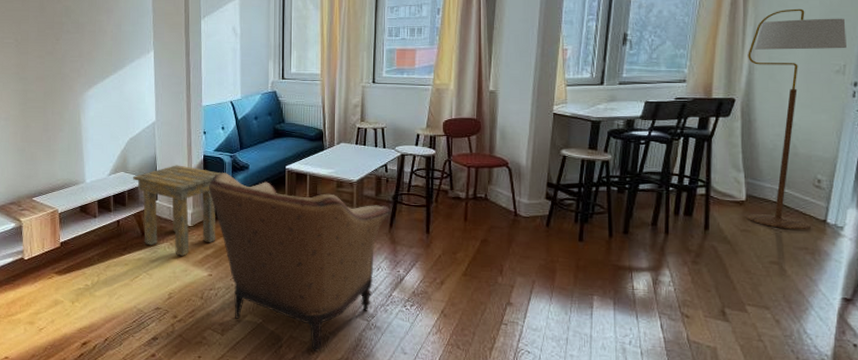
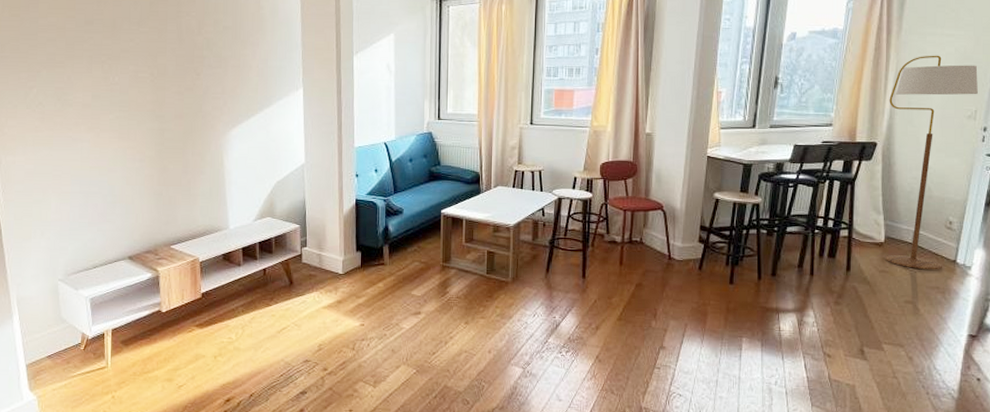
side table: present [133,165,222,256] -> none [280,209,375,305]
armchair: present [209,173,391,353] -> none [361,217,547,402]

